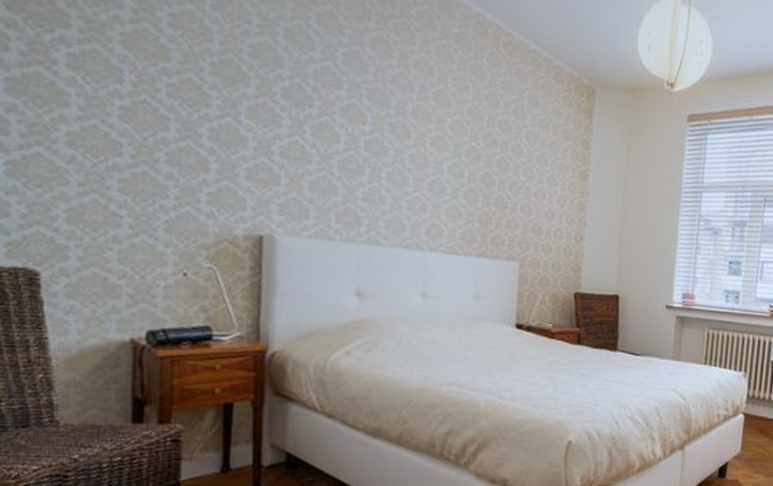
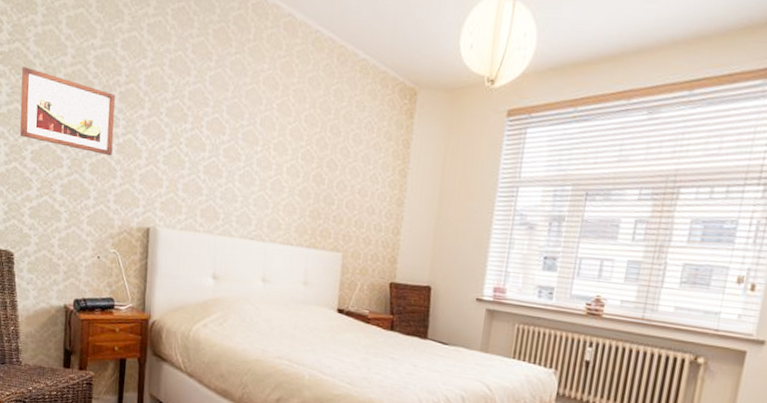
wall art: none [44,16,205,144] -> present [20,66,115,156]

